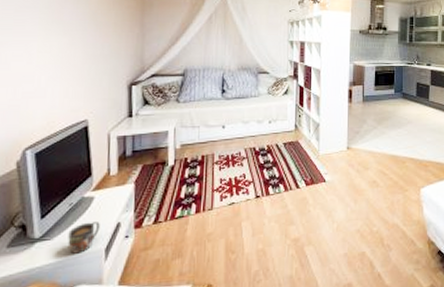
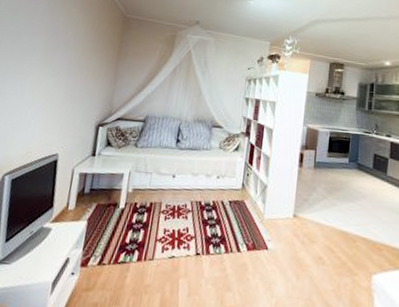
mug: present [68,222,100,254] -> none [22,252,52,283]

